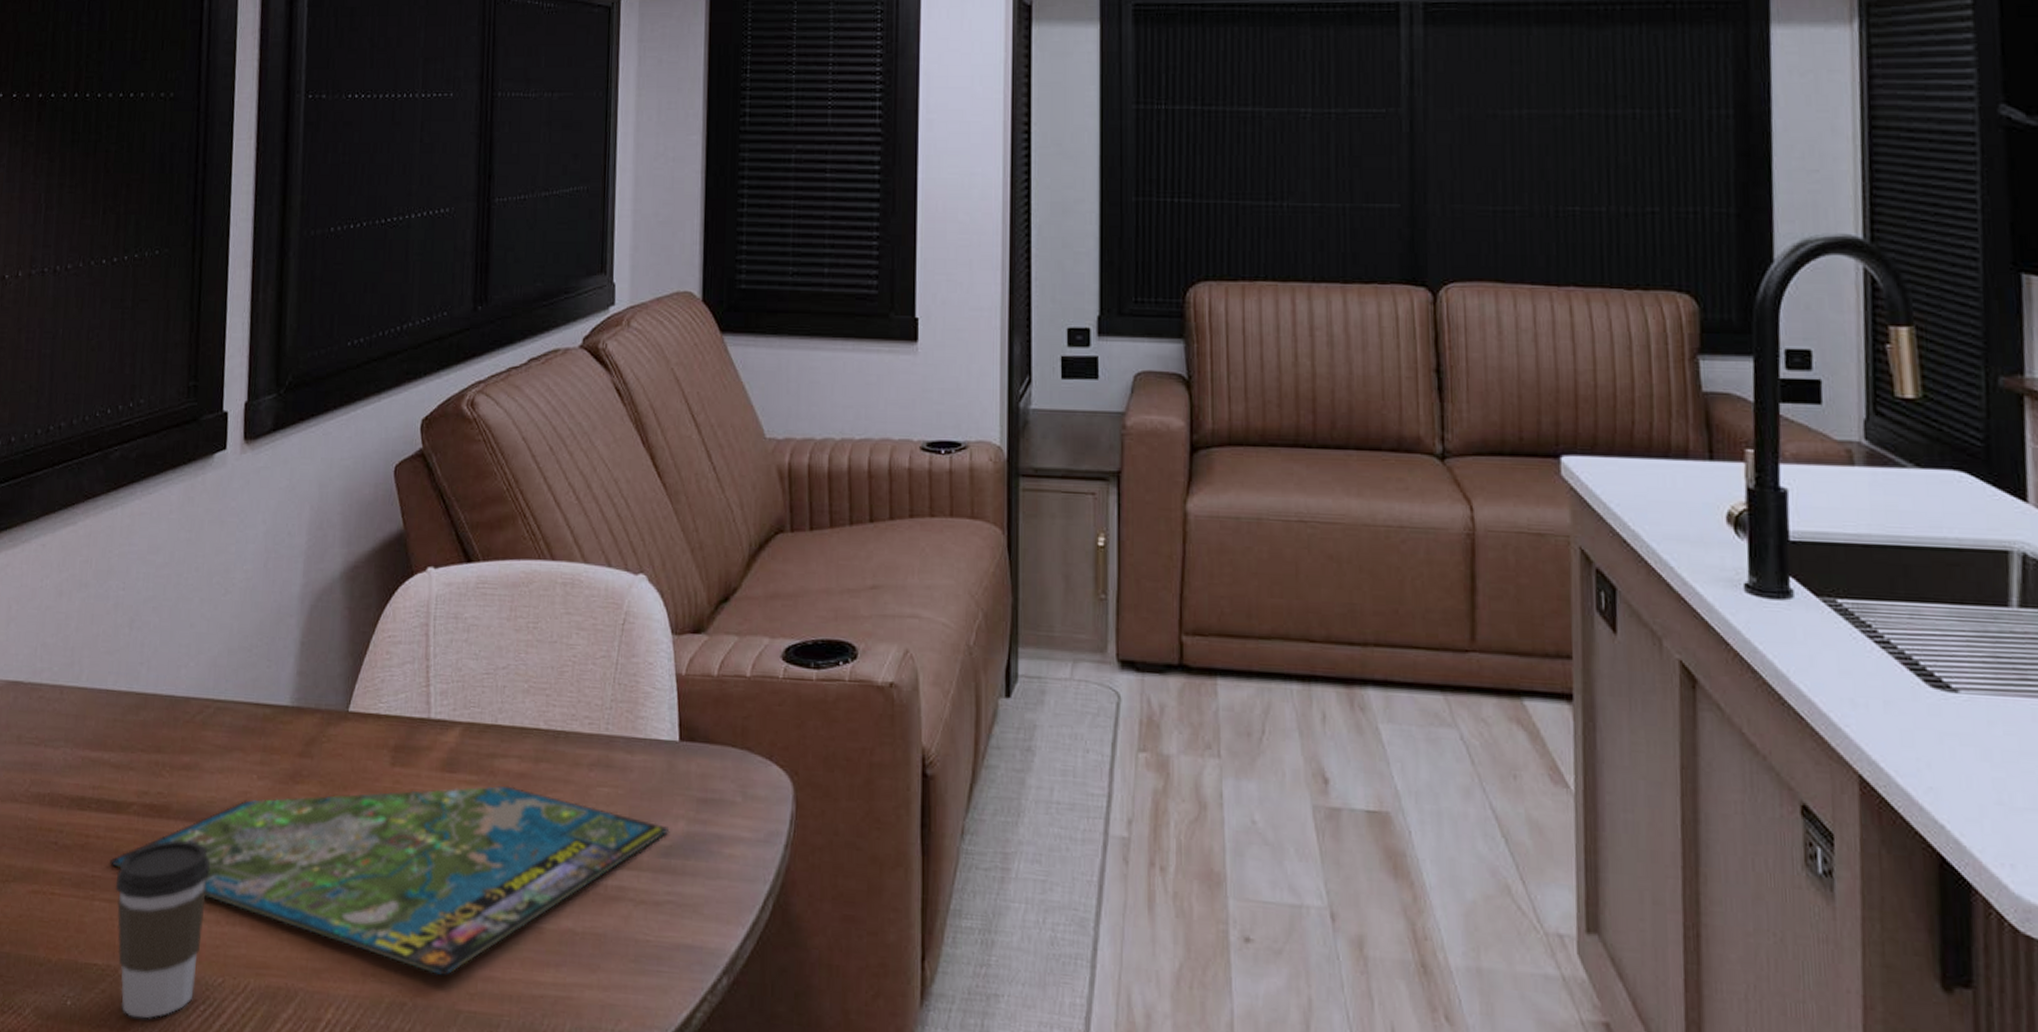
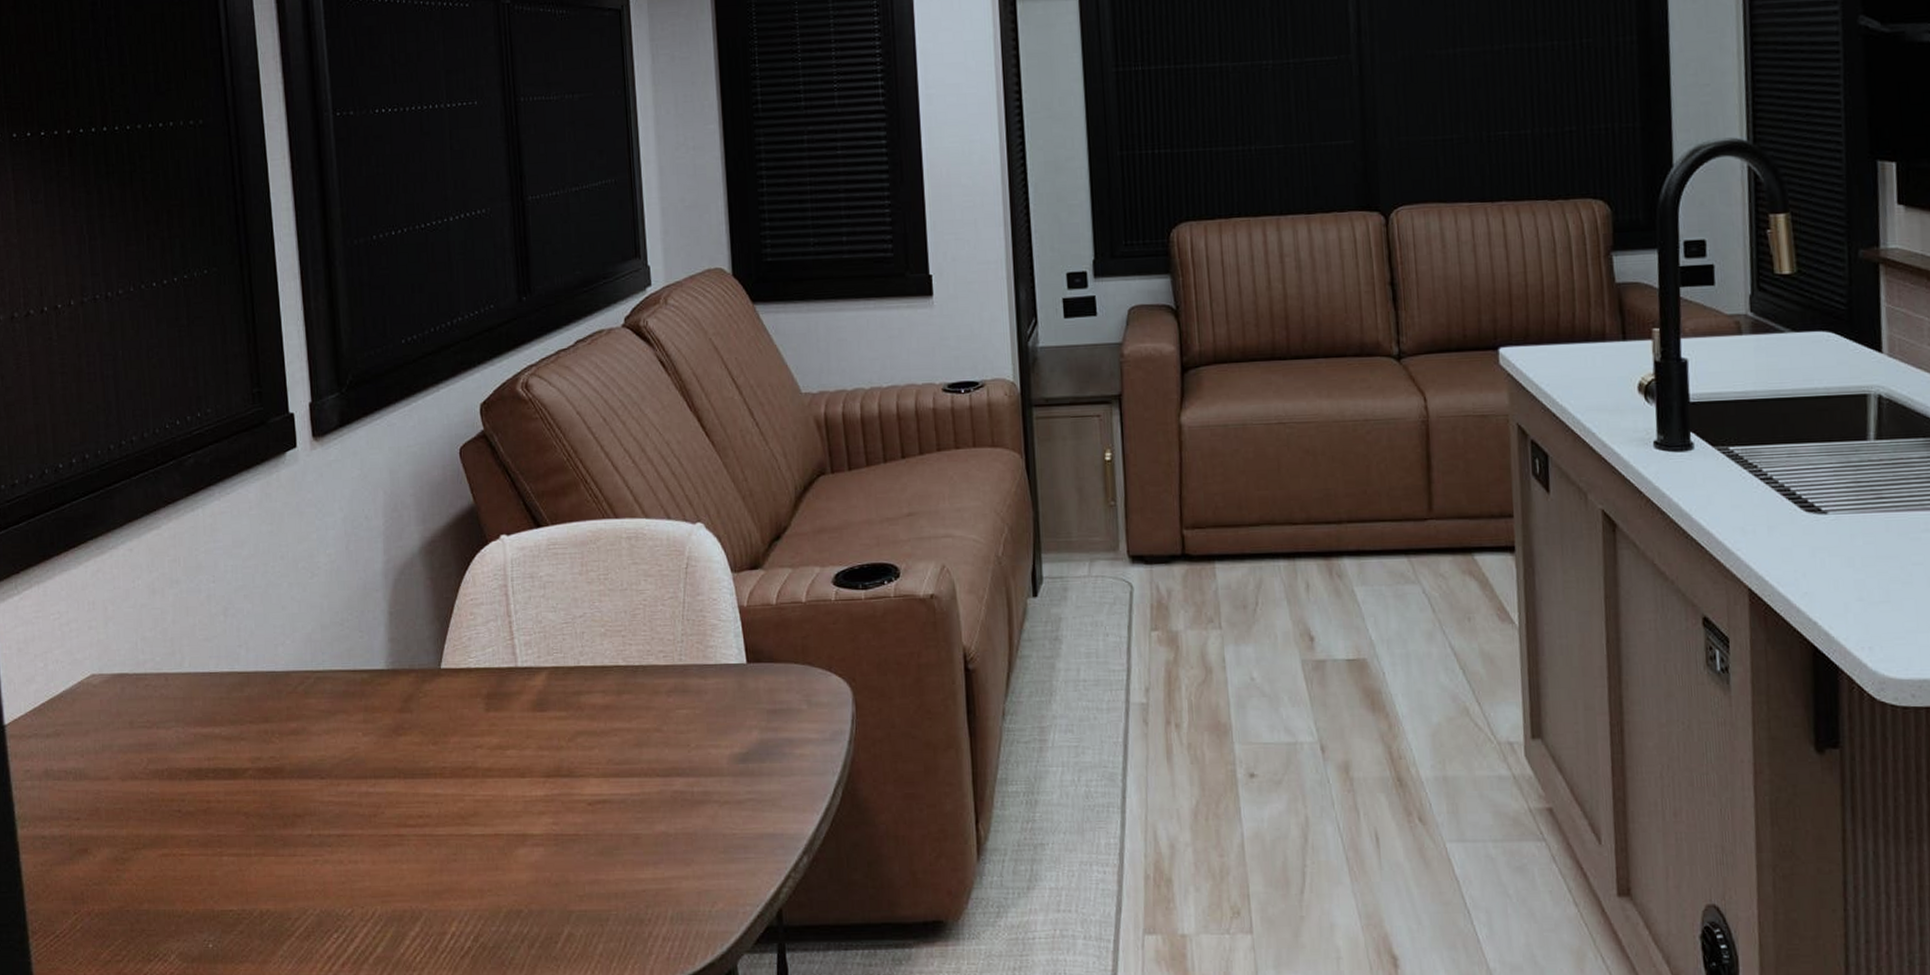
board game: present [110,785,669,977] -> none [233,717,744,884]
coffee cup: present [115,839,211,1019] -> none [240,795,329,951]

